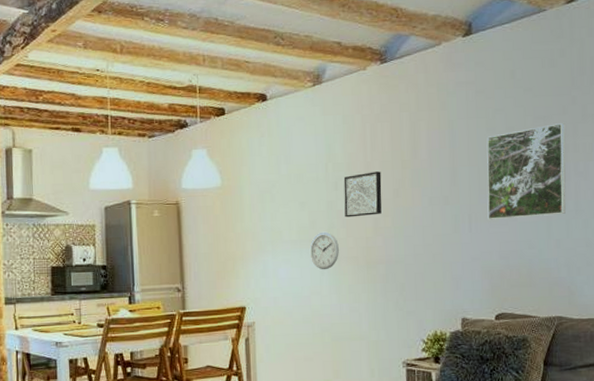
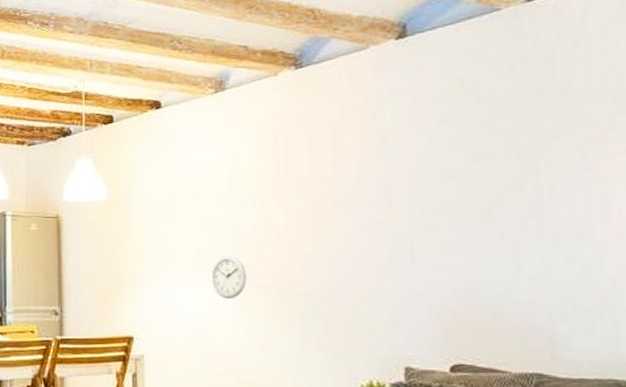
wall art: present [343,171,382,218] -> none [251,189,299,240]
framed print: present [486,122,566,220] -> none [430,137,540,250]

